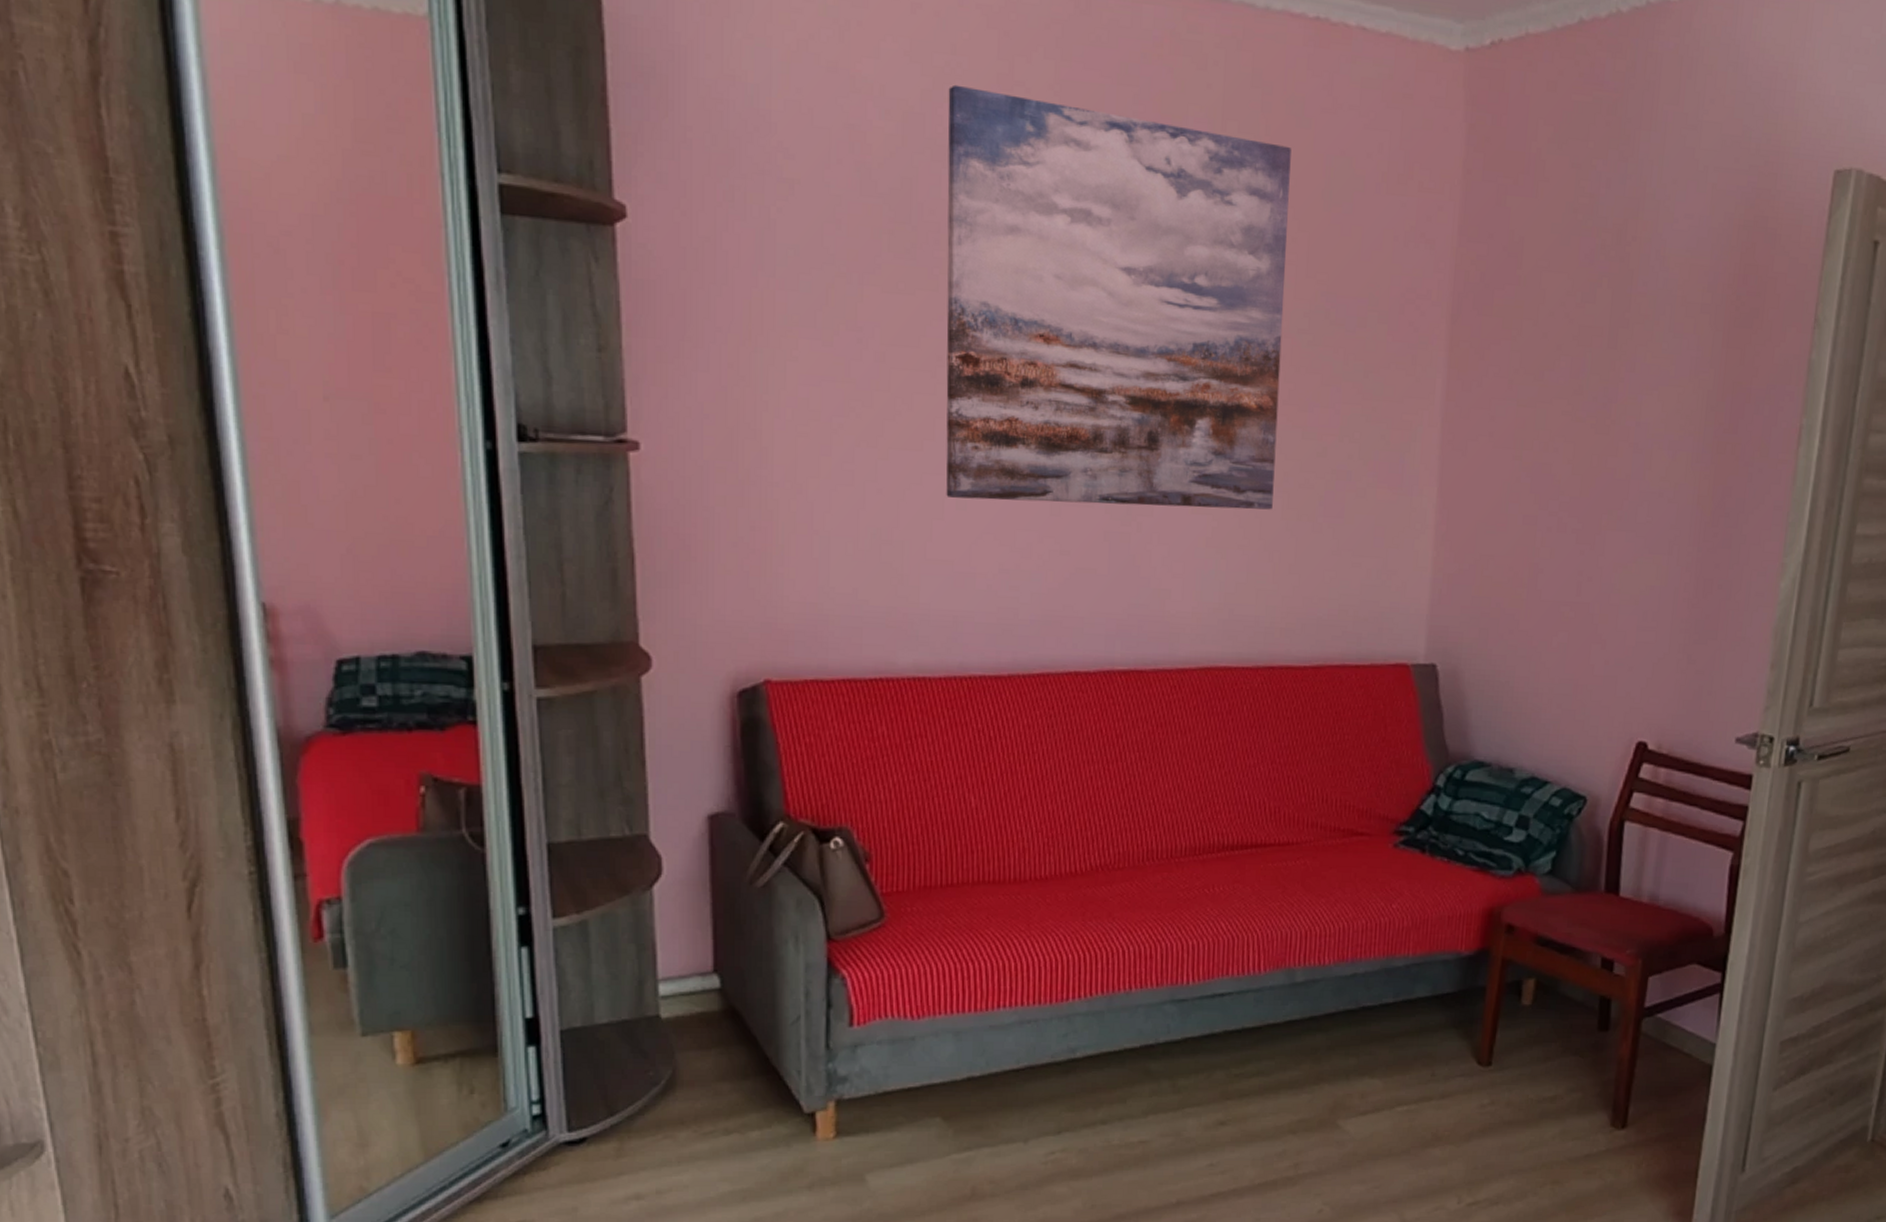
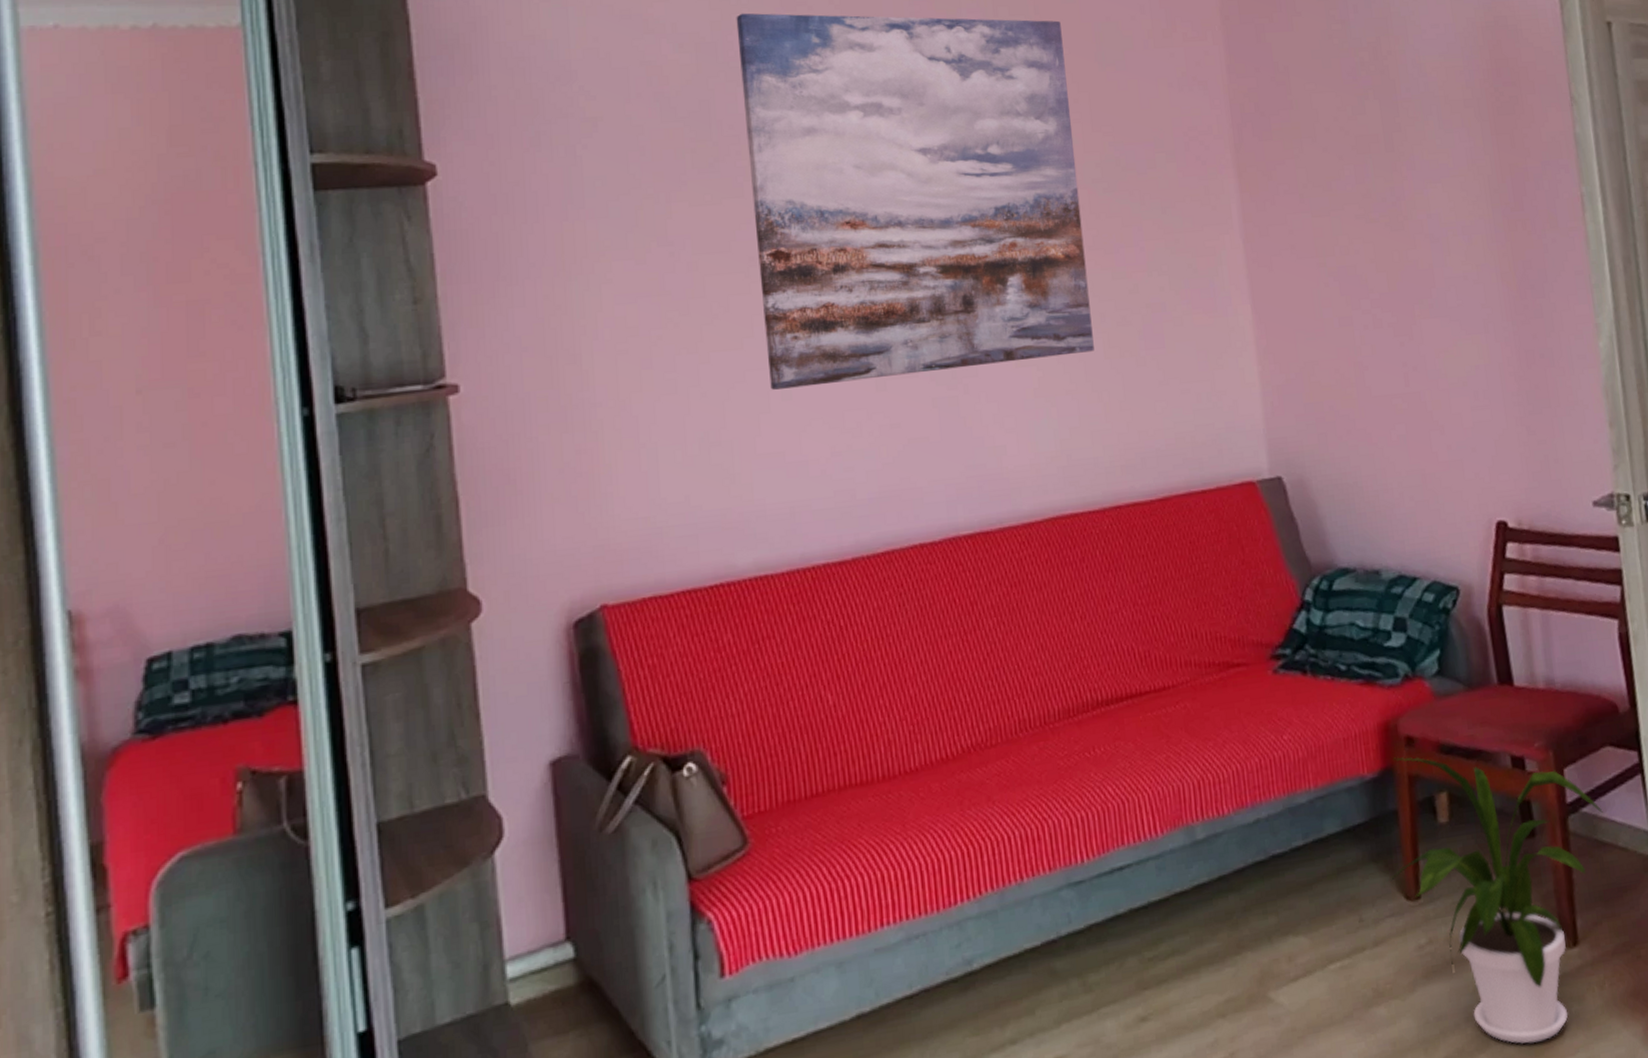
house plant: none [1466,941,1676,1200] -> present [1390,757,1603,1044]

